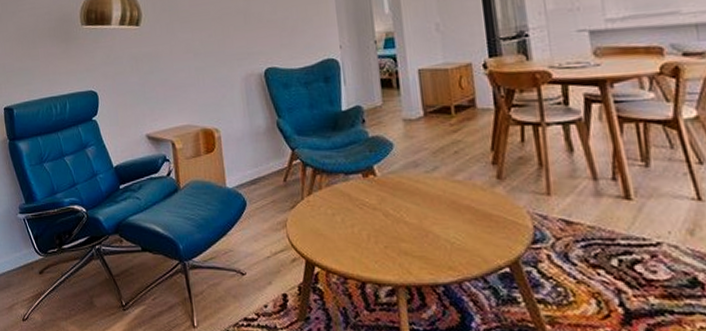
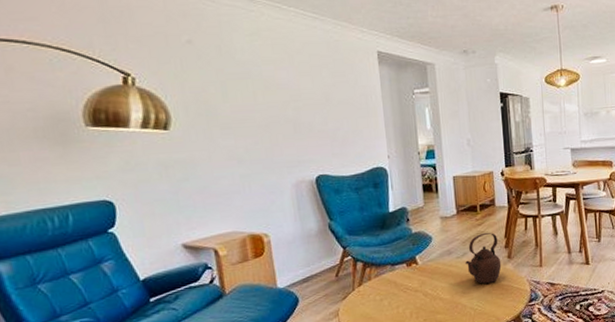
teapot: none [436,141,488,210] -> present [464,232,502,284]

